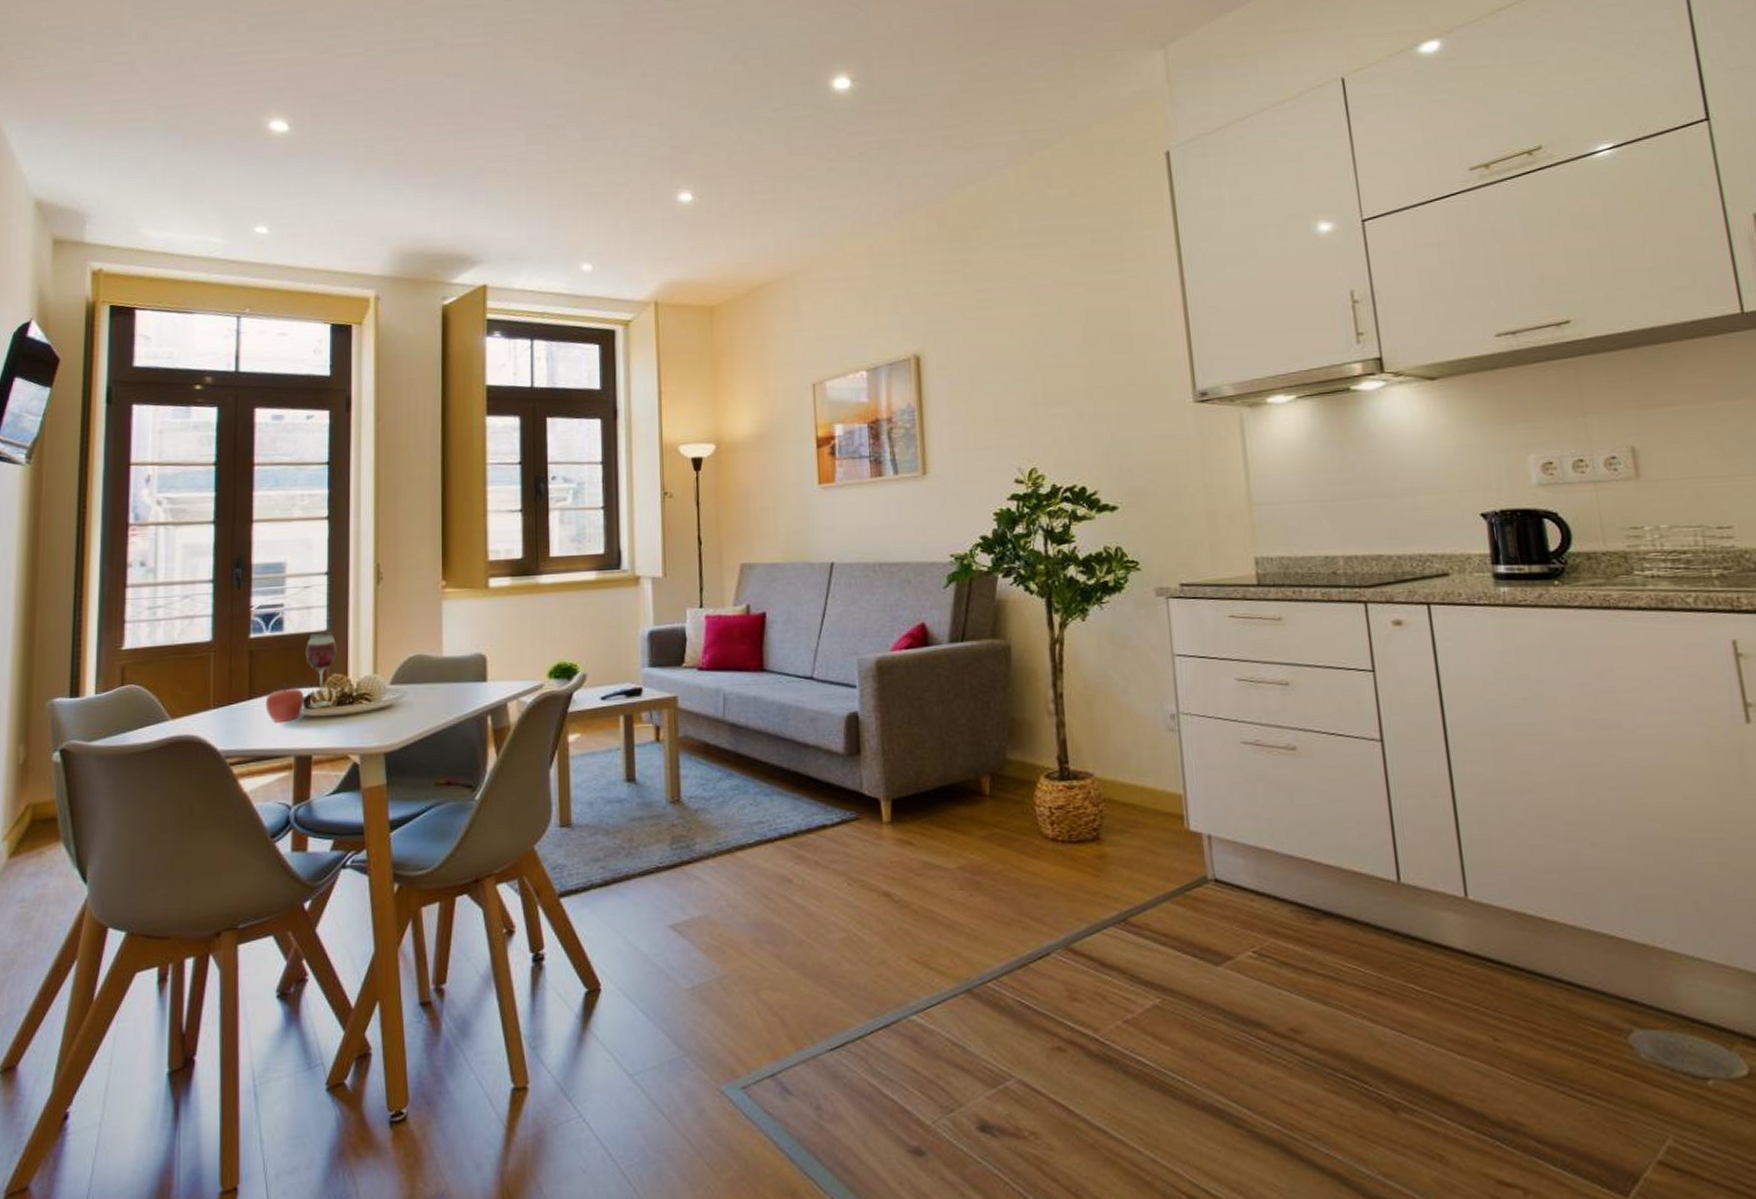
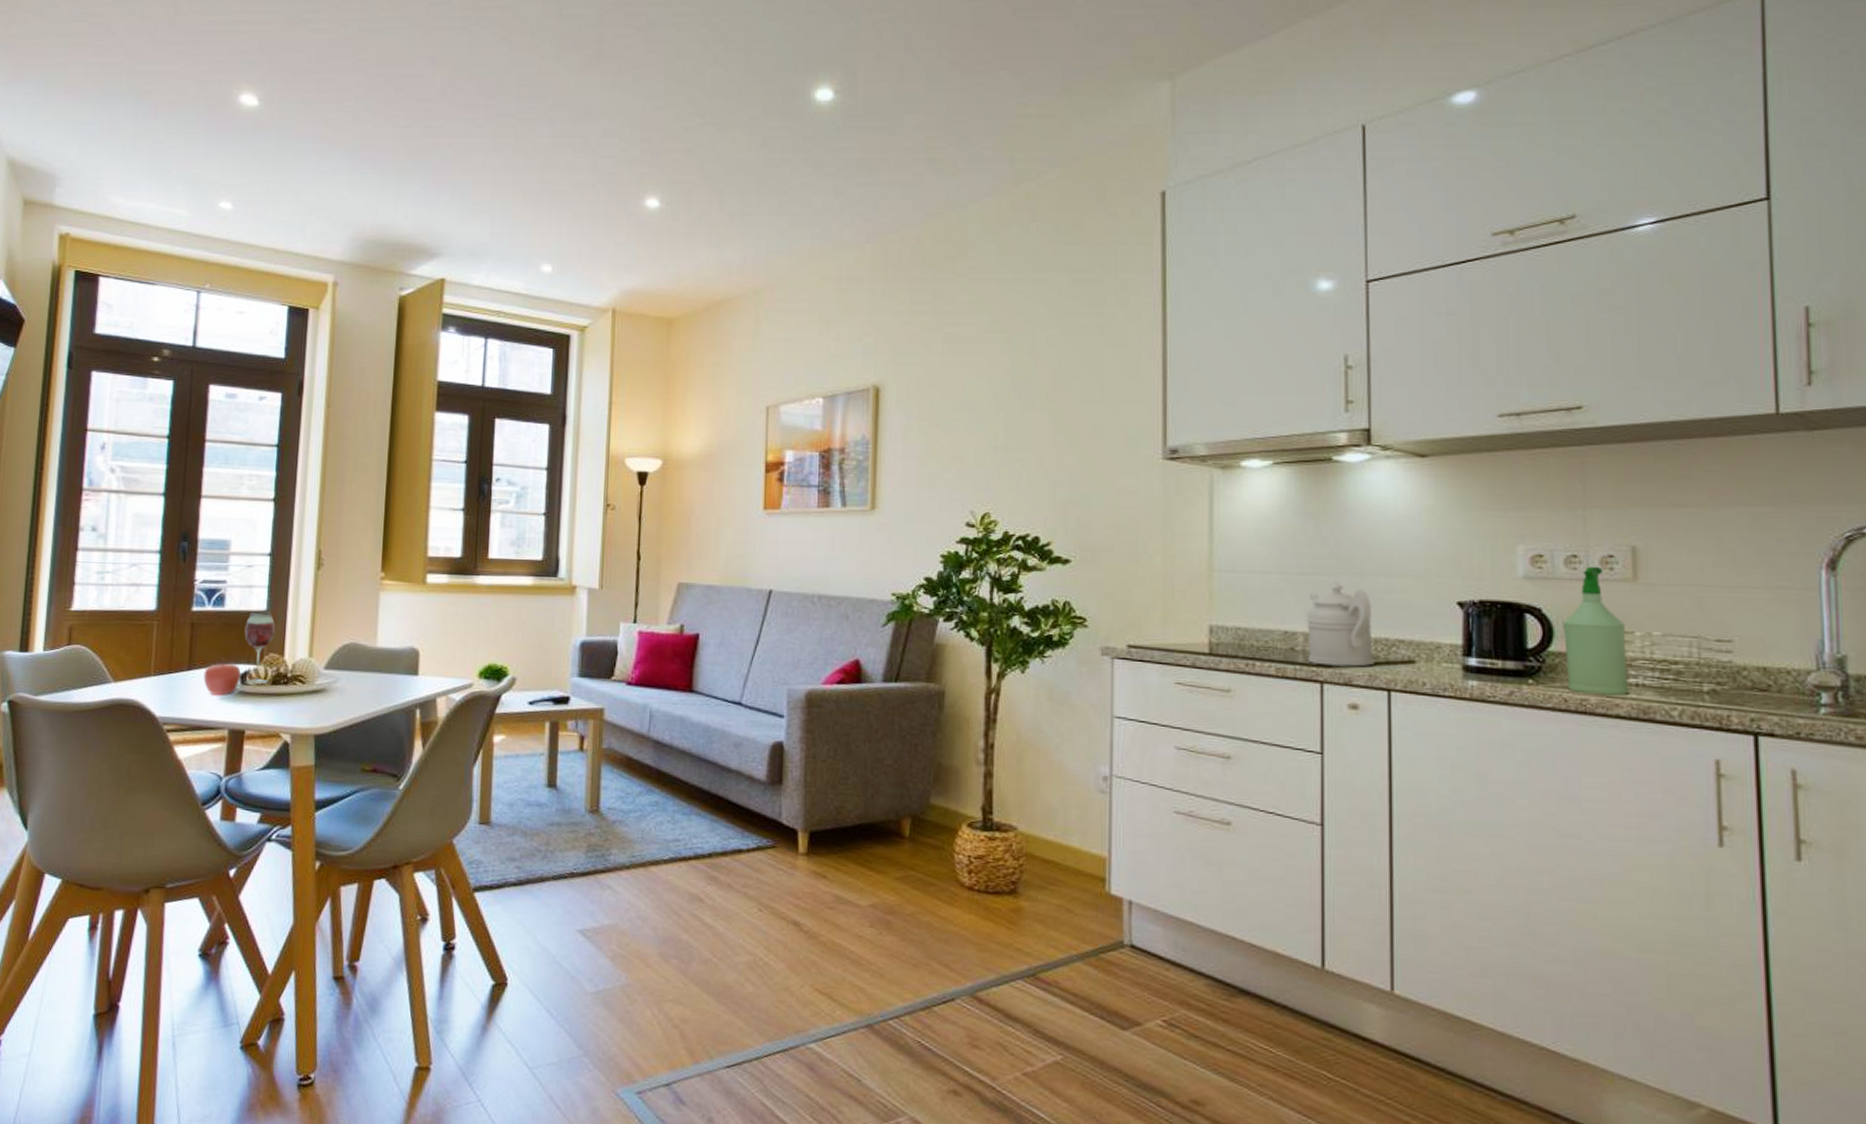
coffeepot: none [1344,505,1412,586] -> present [1307,582,1375,667]
spray bottle: none [1577,468,1646,590] -> present [1562,566,1629,696]

